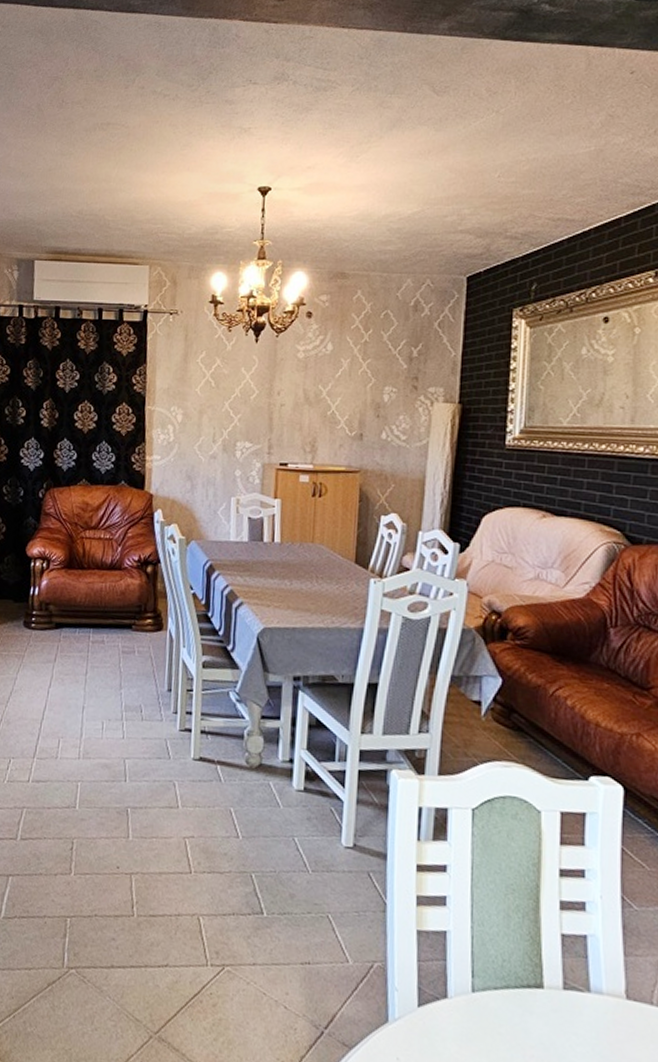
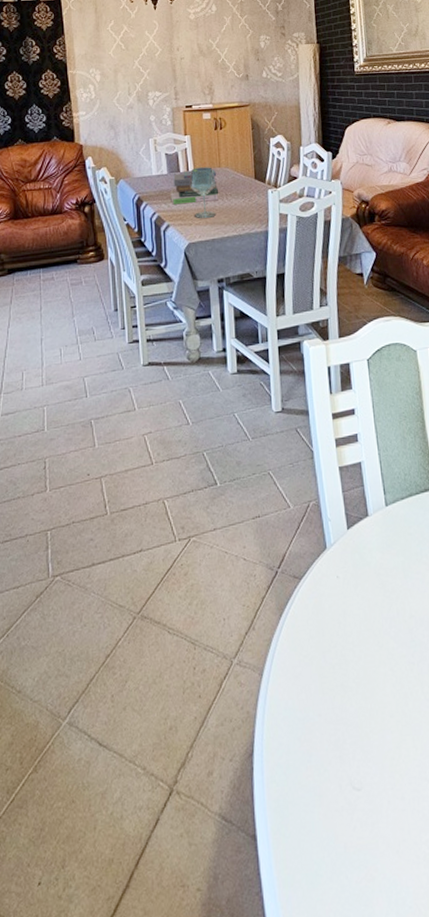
books: none [248,541,308,582] -> present [170,169,219,205]
wine glass: none [273,539,306,602] -> present [189,167,216,219]

